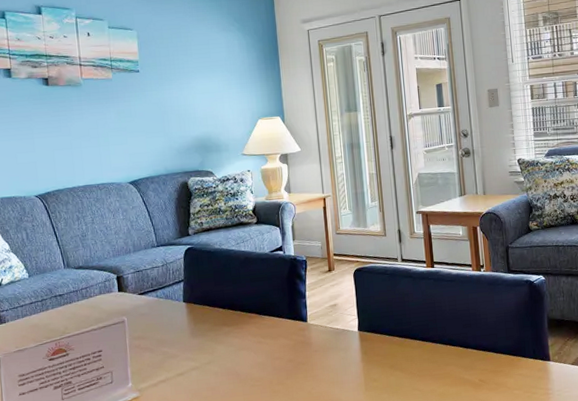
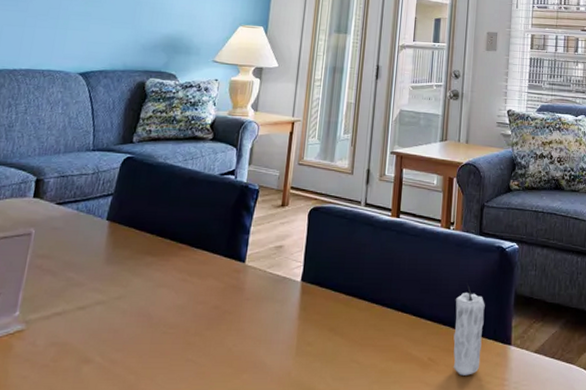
candle: none [495,316,525,391] -> present [453,285,485,376]

